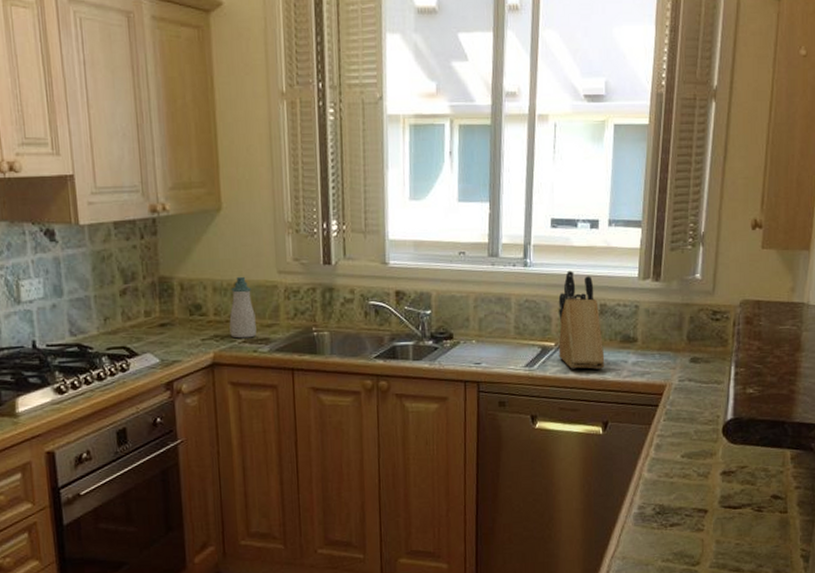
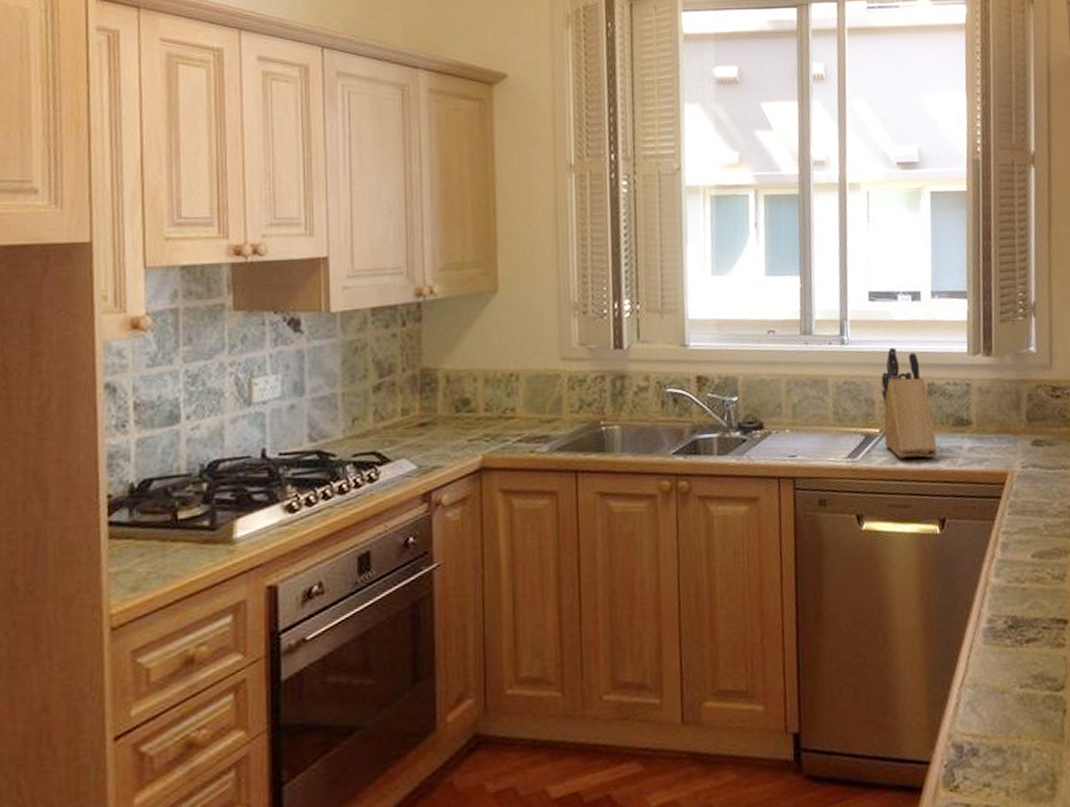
soap bottle: present [229,276,257,339] -> none [502,365,534,438]

